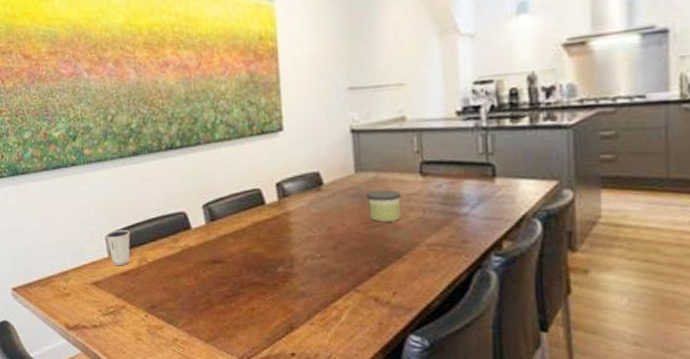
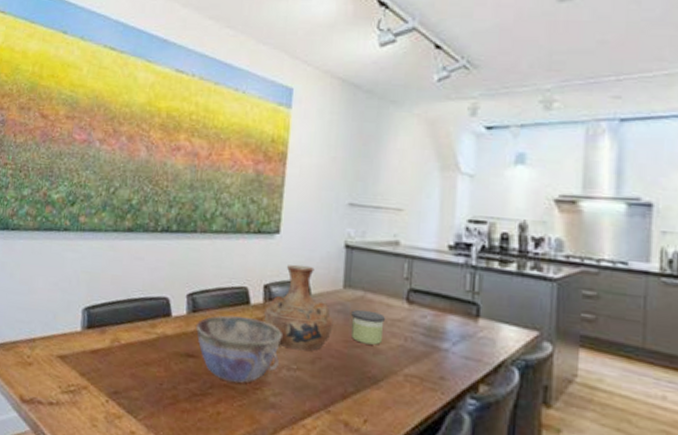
dixie cup: present [106,229,130,266] -> none [83,304,108,343]
bowl: none [216,217,303,280] -> present [195,315,282,383]
vase: none [278,157,351,239] -> present [261,264,334,351]

